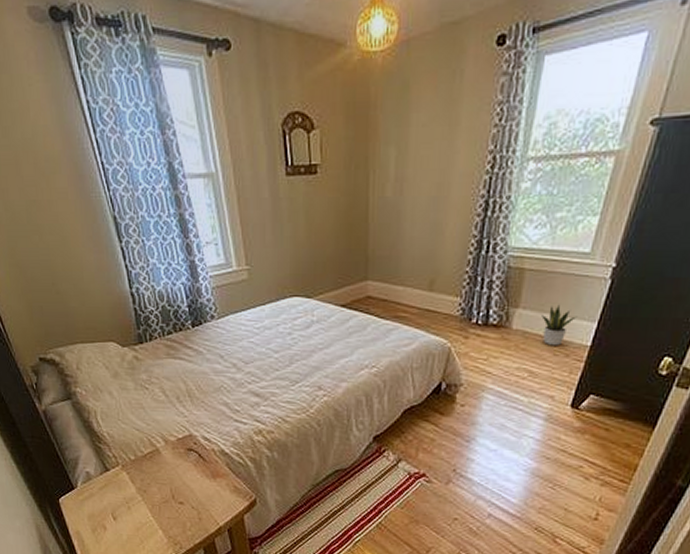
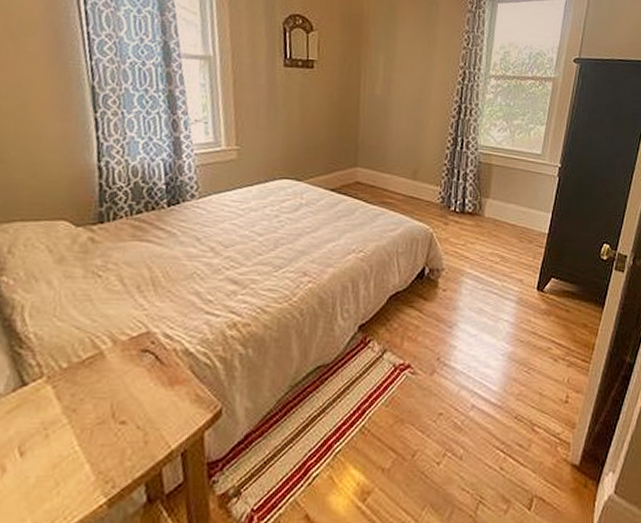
potted plant: present [541,304,578,346] -> none [508,196,536,233]

